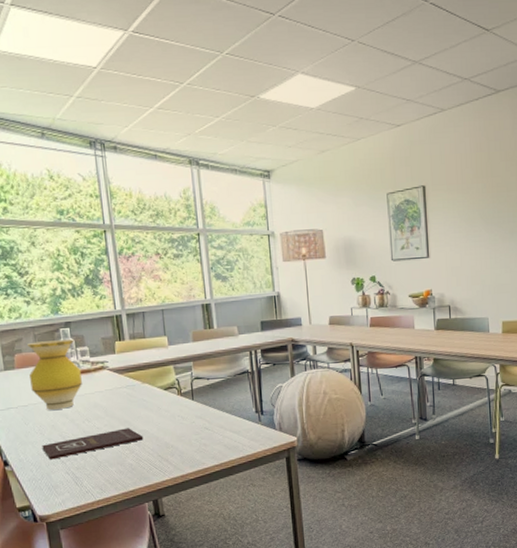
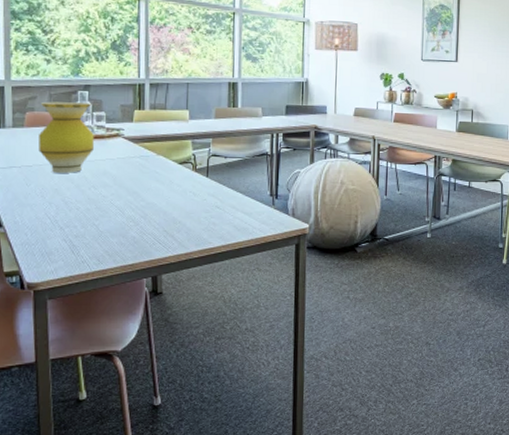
book: present [42,428,144,460] -> none [41,199,151,225]

